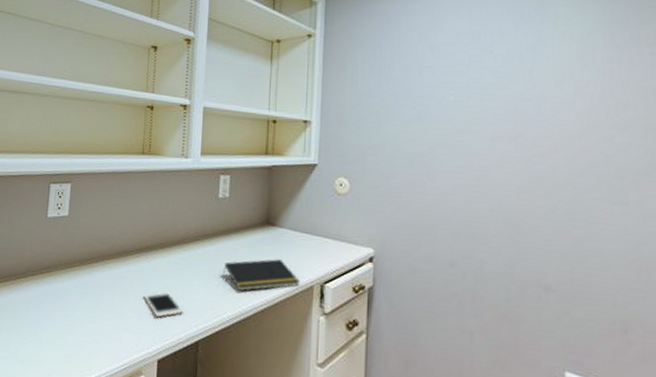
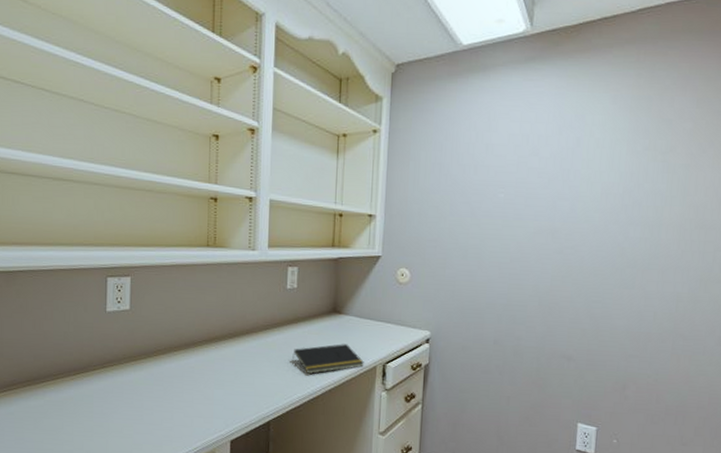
cell phone: present [143,290,183,318] -> none [214,377,254,403]

